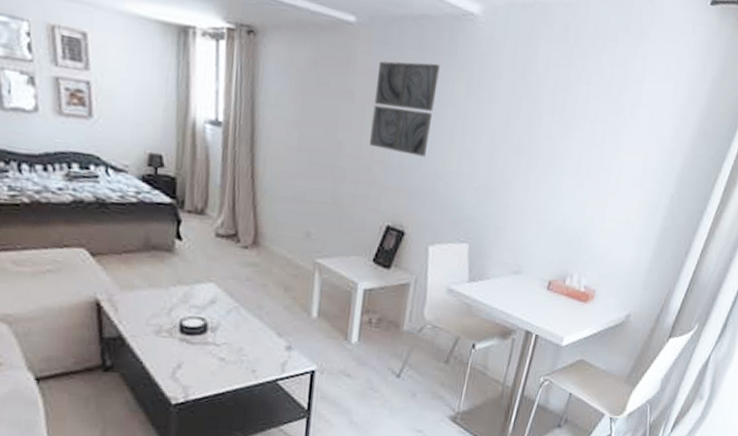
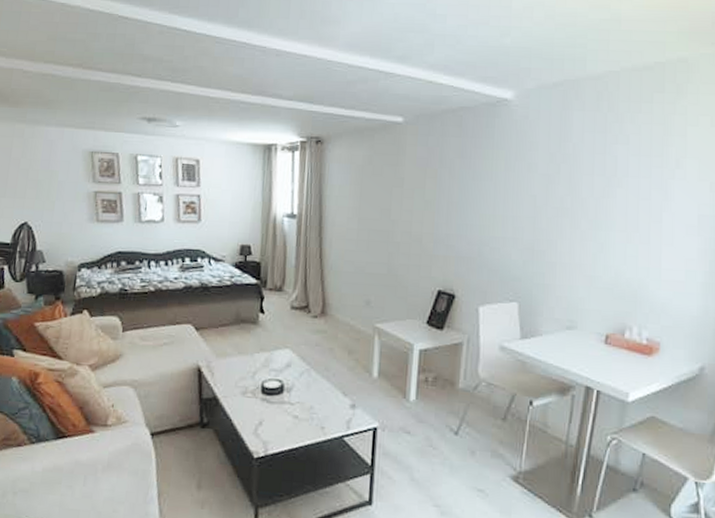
wall art: present [370,61,440,157] -> none [419,145,479,227]

